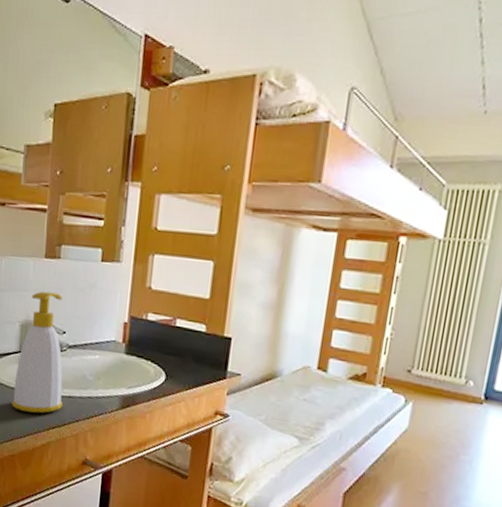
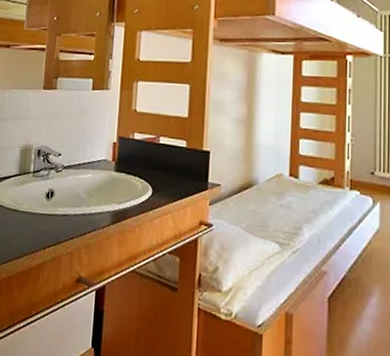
soap bottle: present [11,291,63,414] -> none [10,118,59,233]

